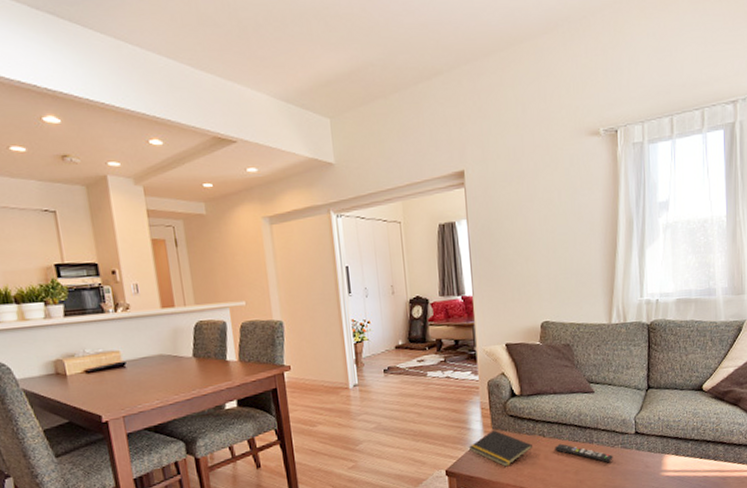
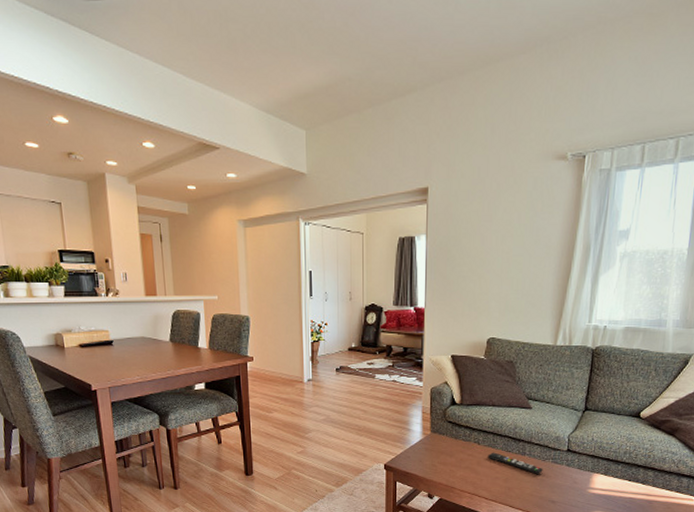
notepad: present [468,430,532,467] -> none [407,434,467,468]

